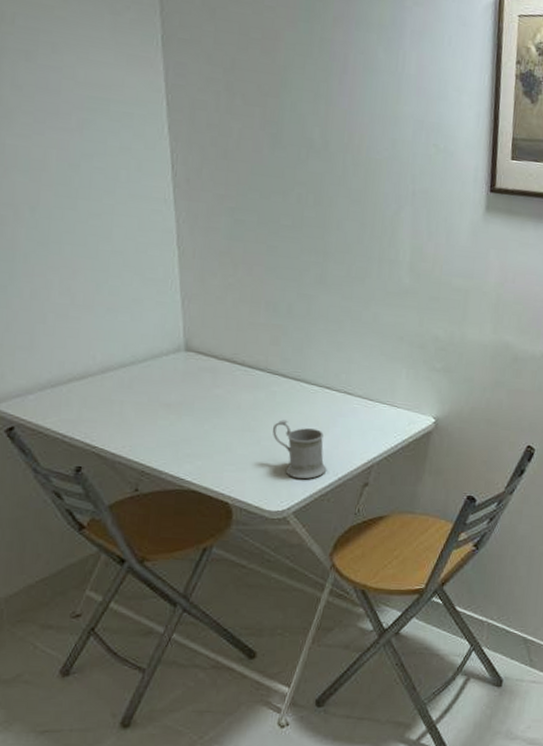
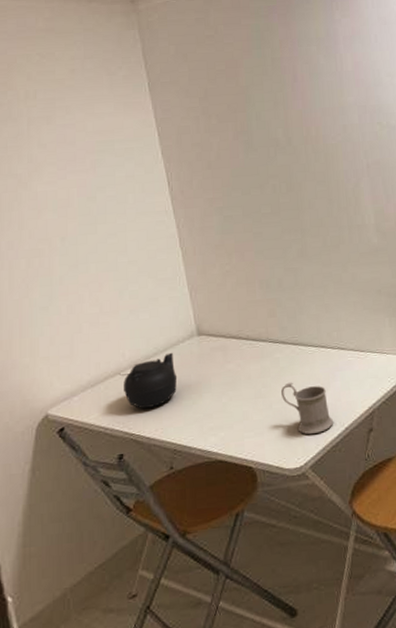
teapot: none [85,364,156,422] -> present [118,352,178,409]

